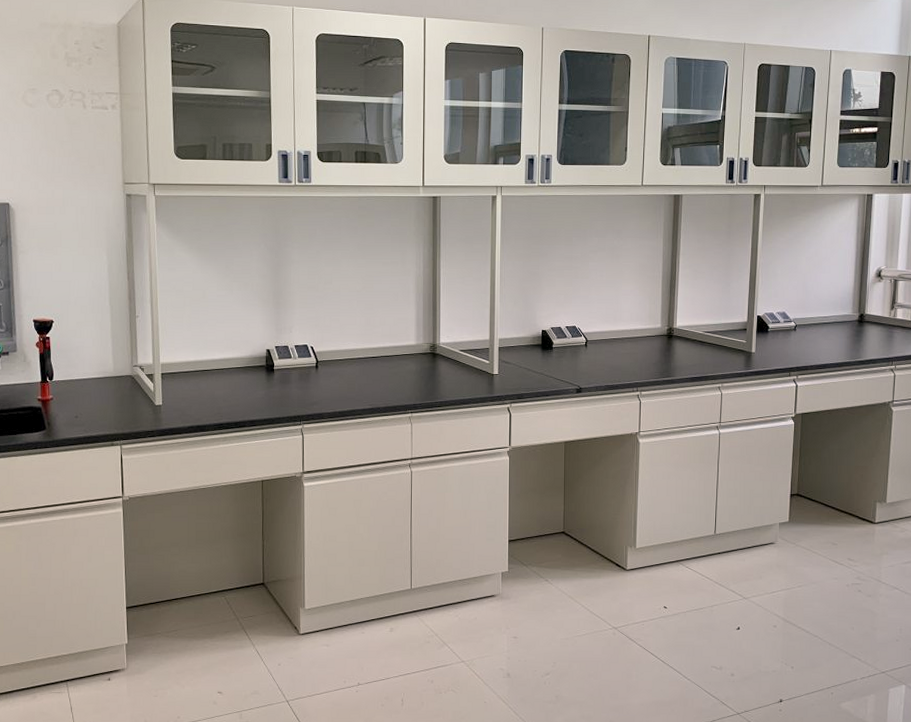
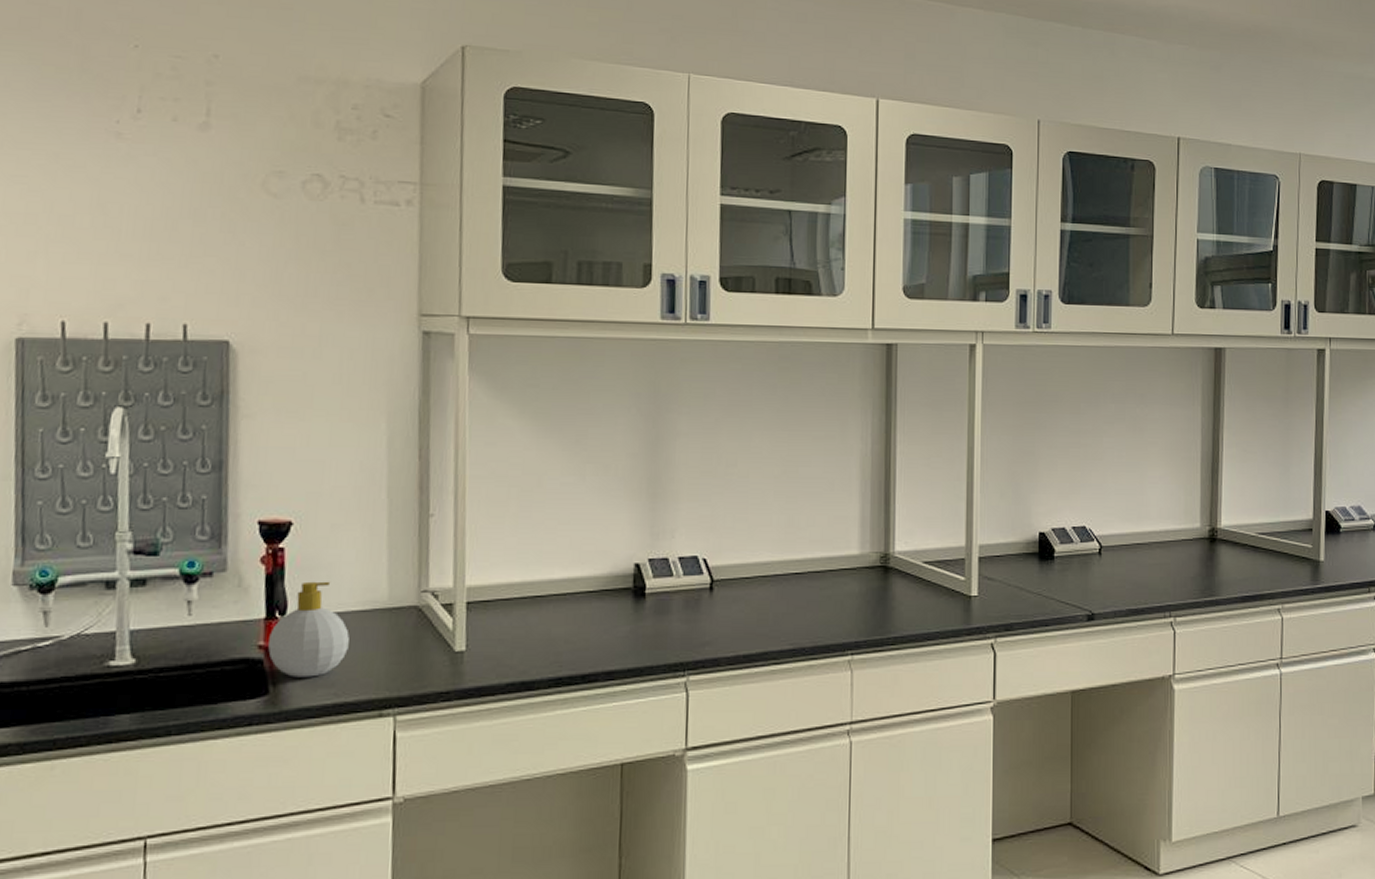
soap bottle: none [44,358,91,420] -> present [268,581,350,677]

